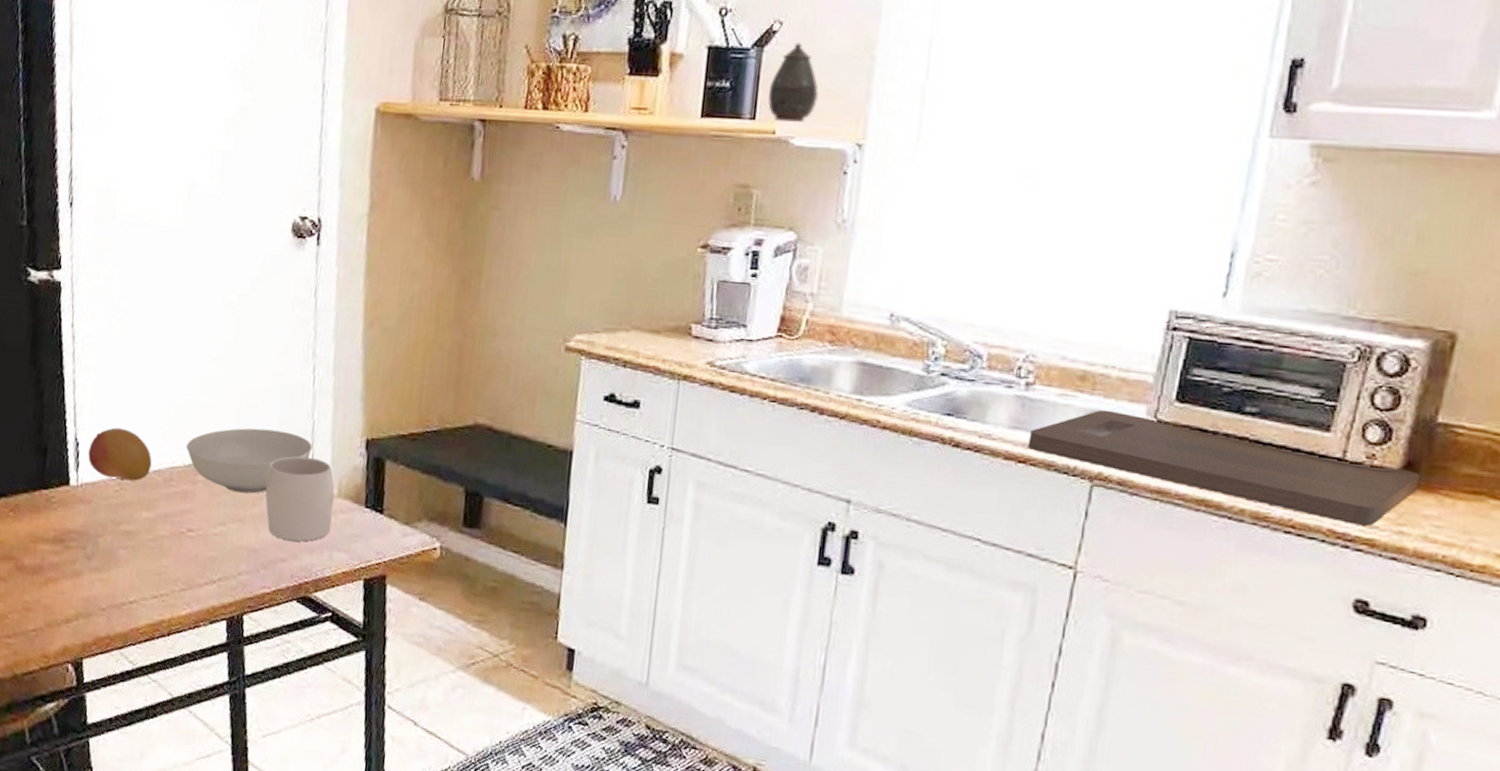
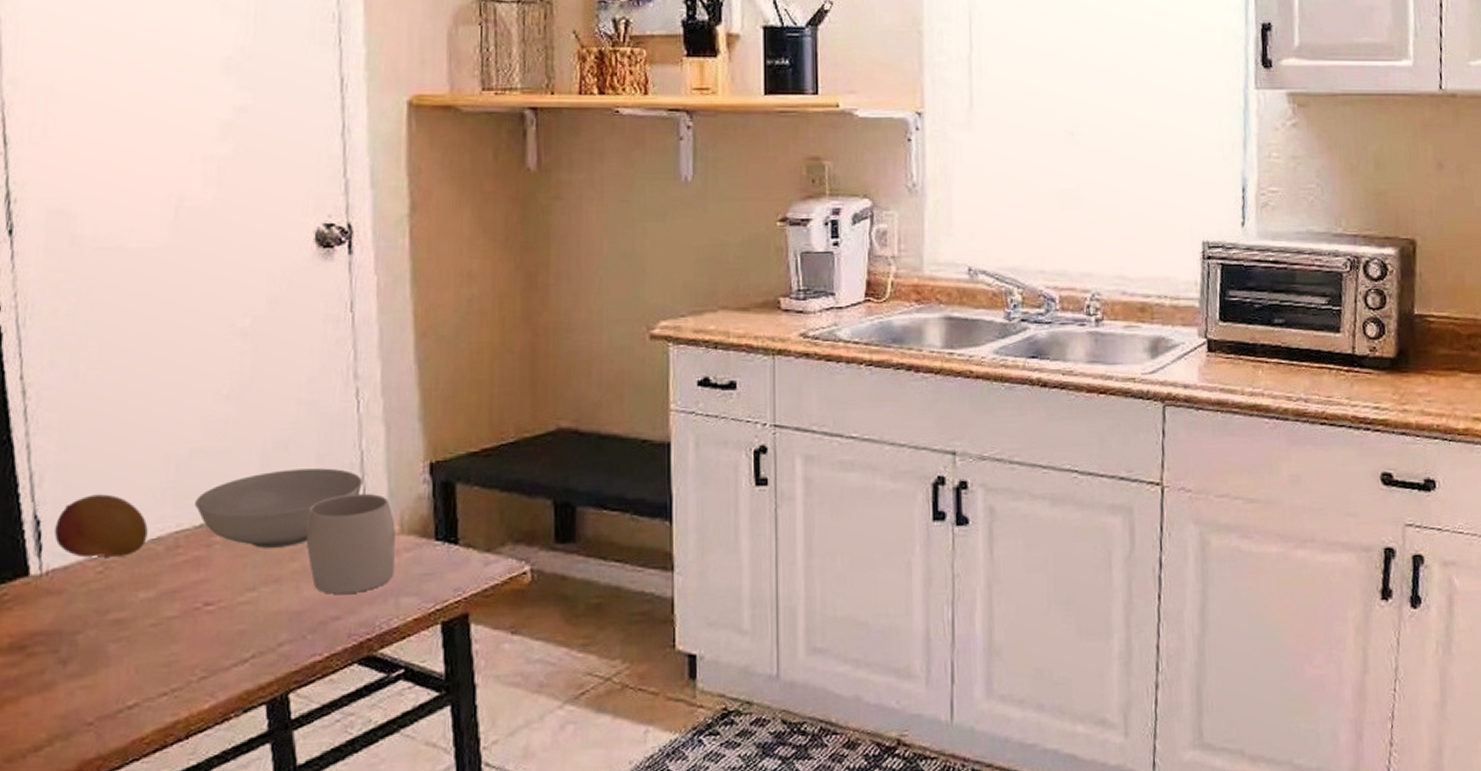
decorative jar: present [768,42,819,122] -> none [828,21,875,95]
cutting board: present [1027,409,1421,526] -> none [1105,335,1411,409]

